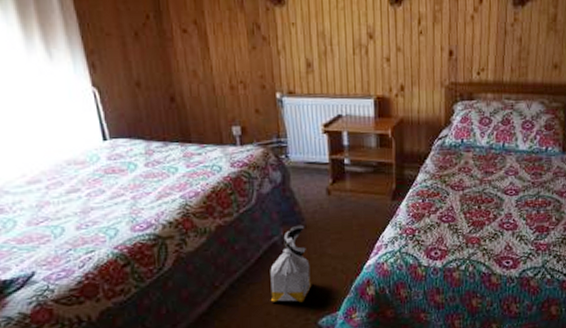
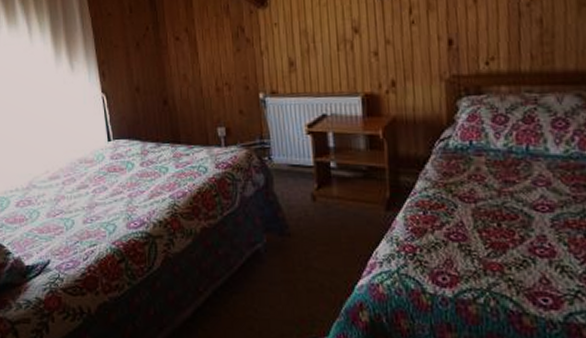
bag: present [270,224,312,303] -> none [253,232,297,321]

